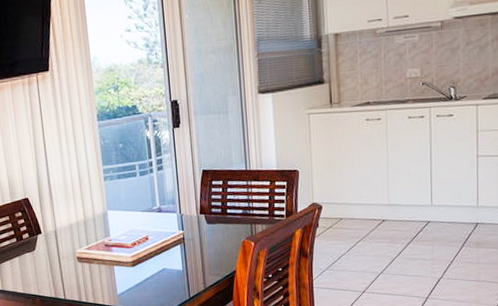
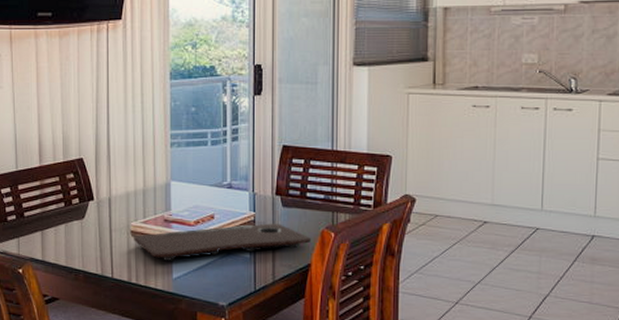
cutting board: none [80,239,235,280] -> present [134,223,312,261]

